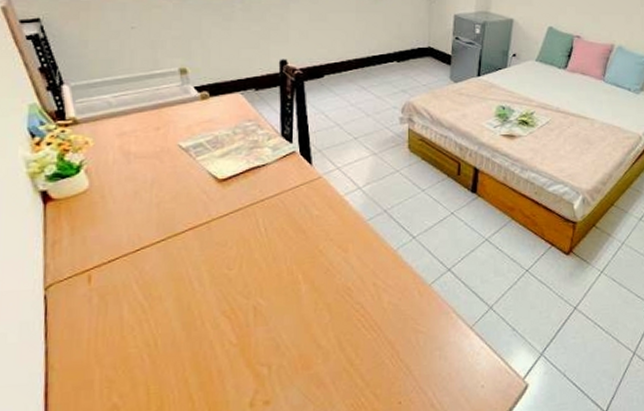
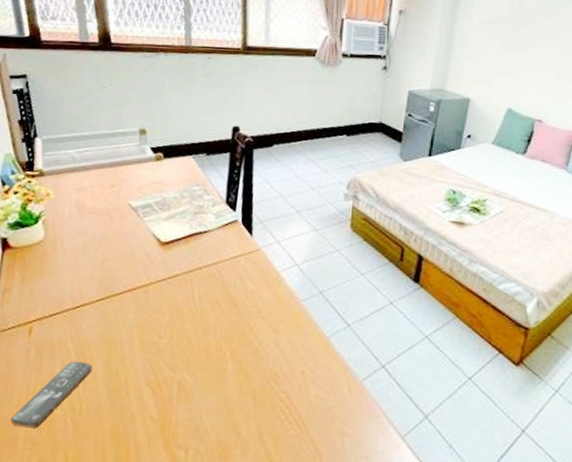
mobile phone: none [83,301,163,369] -> present [11,361,93,428]

